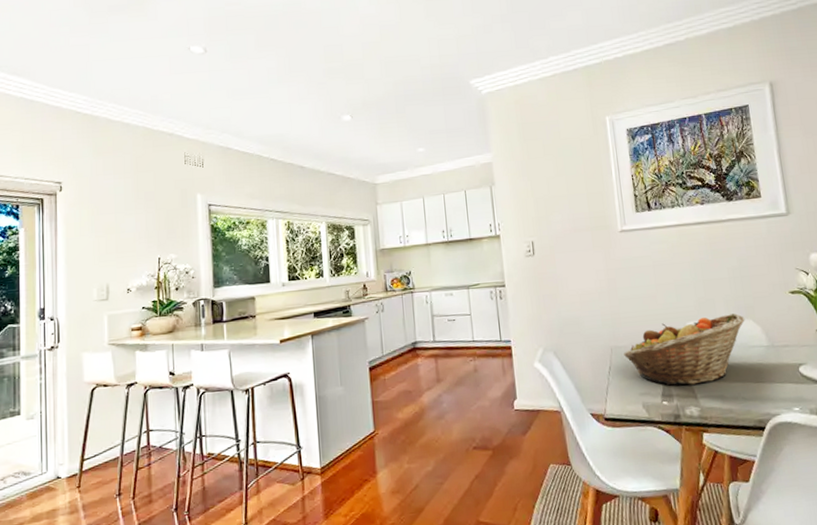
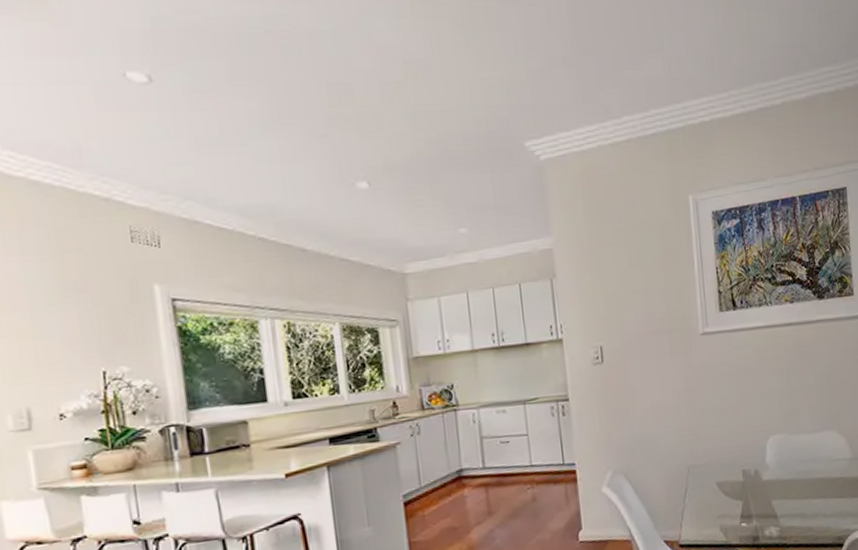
fruit basket: present [623,313,745,386] -> none [701,425,830,506]

